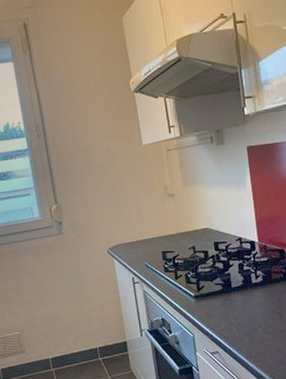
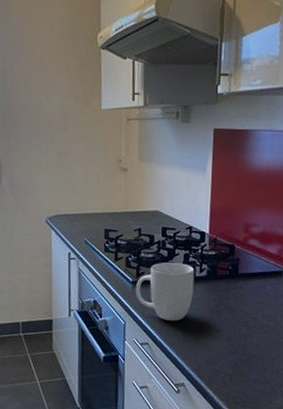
mug: none [198,272,253,329] -> present [135,262,195,322]

